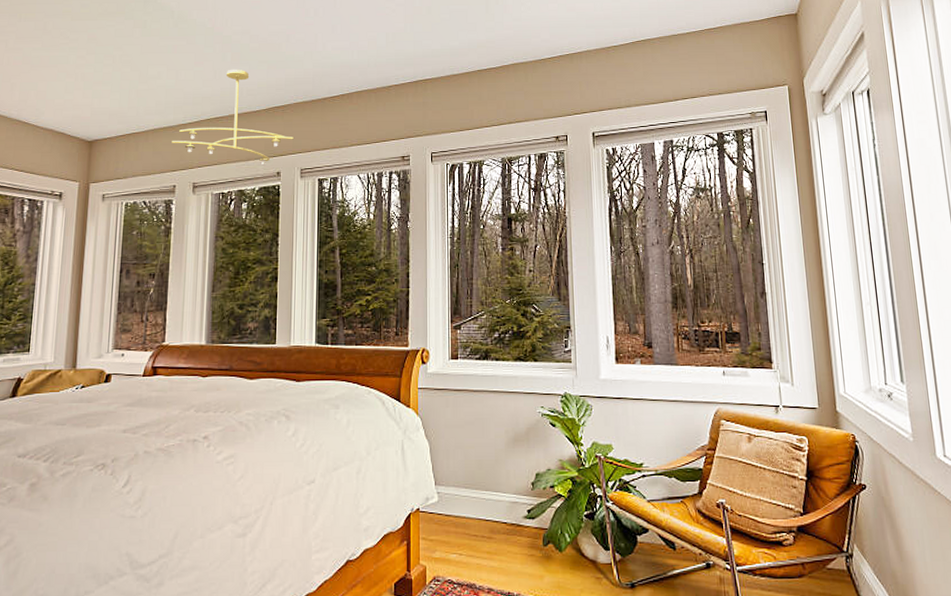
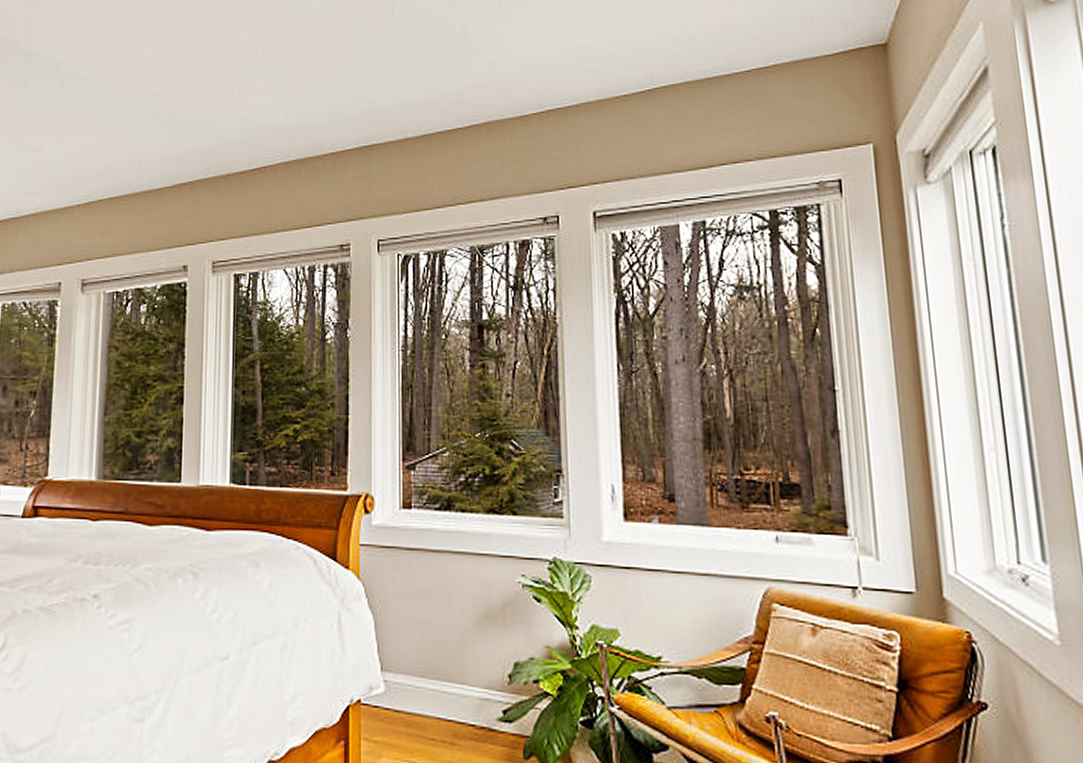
ceiling light fixture: present [172,69,294,165] -> none [56,136,204,258]

